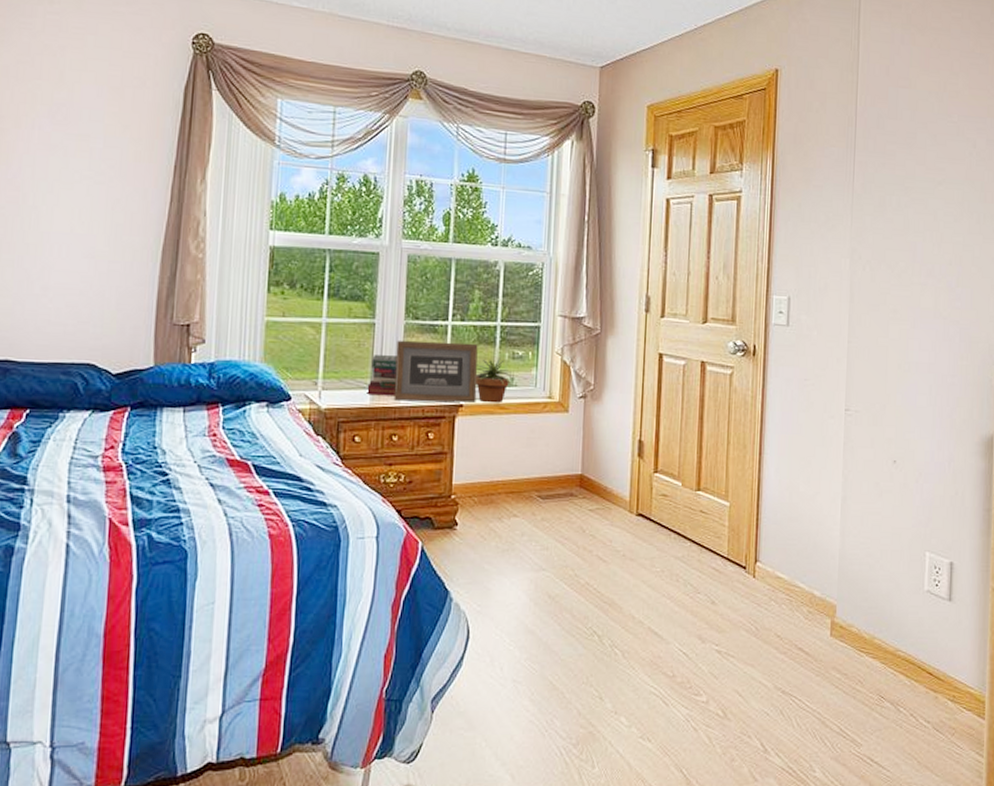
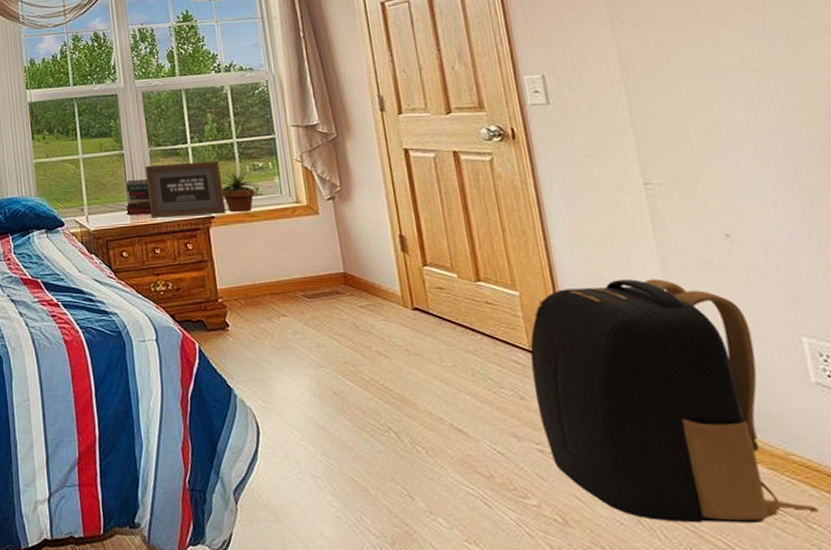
backpack: none [723,496,907,710] -> present [530,279,819,524]

